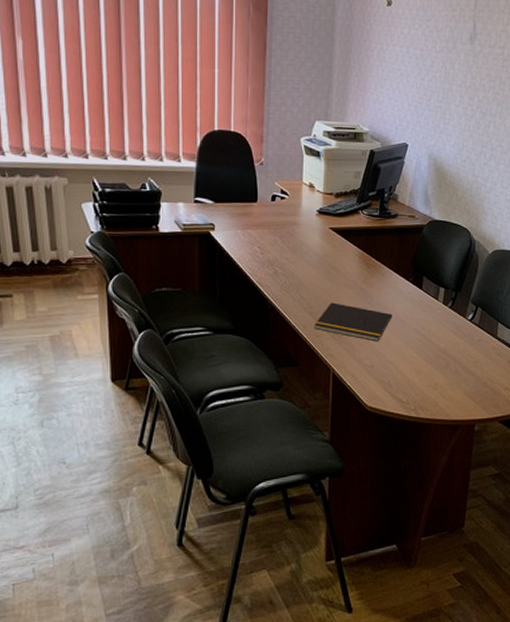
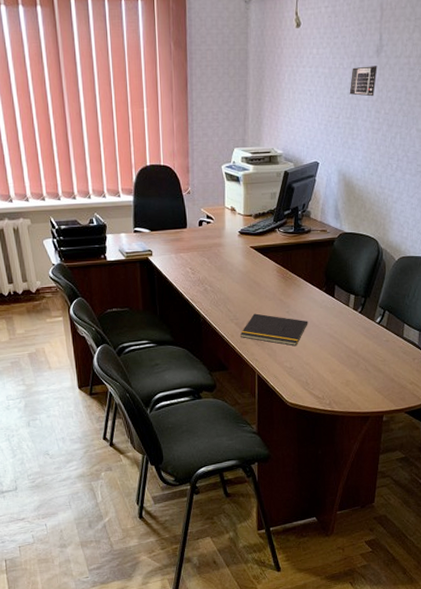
calendar: none [441,52,471,83] -> present [349,66,377,97]

